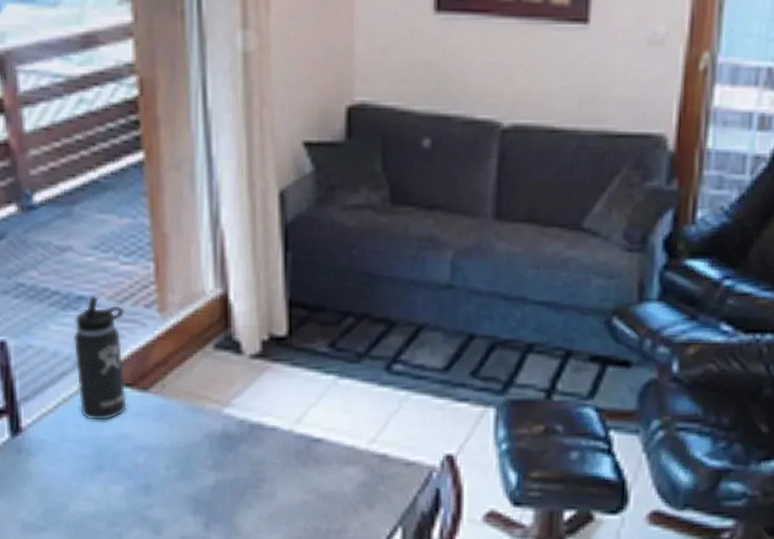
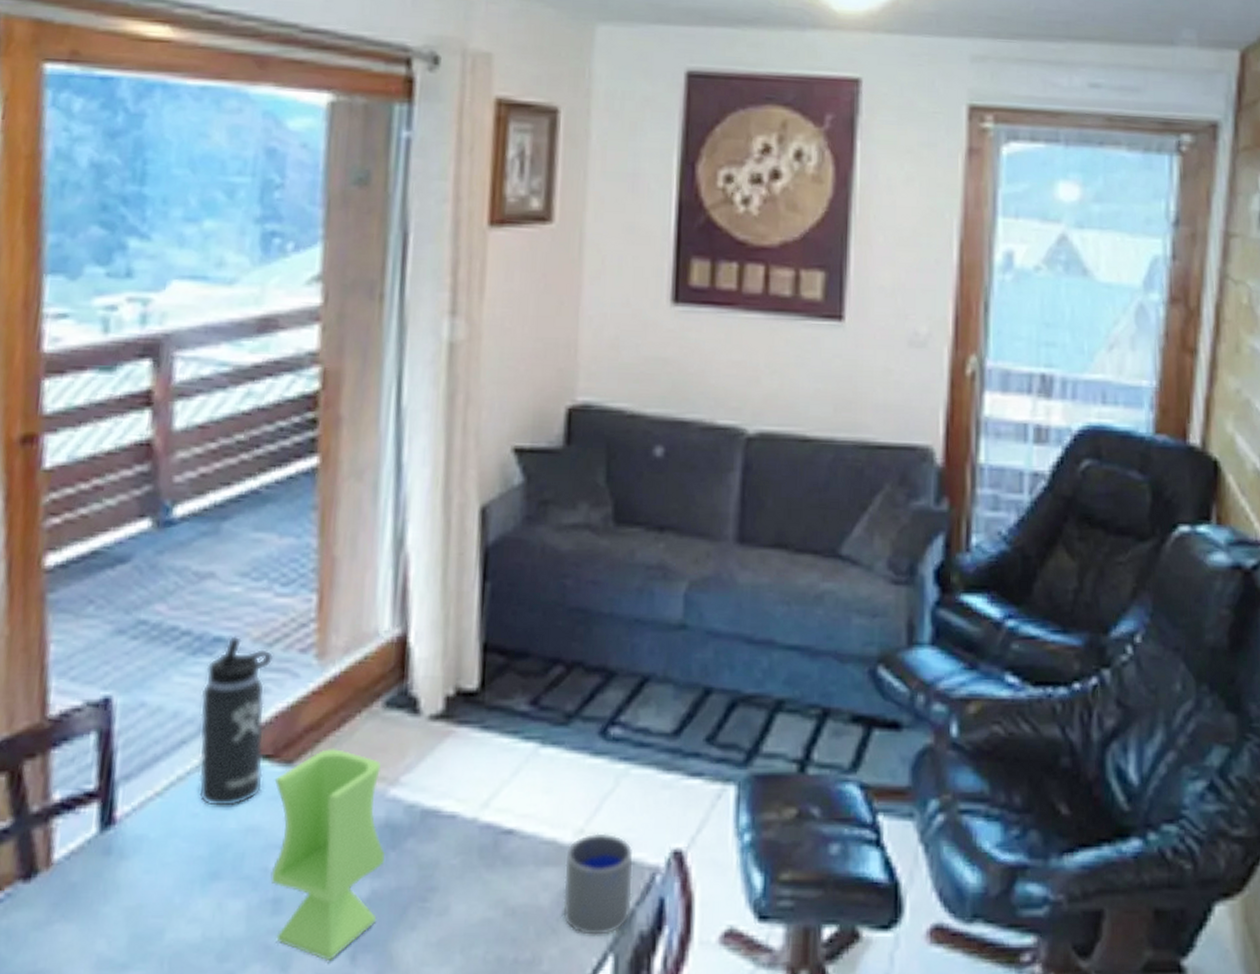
vase: none [136,378,225,528] -> present [270,747,386,962]
cup: none [362,442,415,514] -> present [563,833,632,935]

